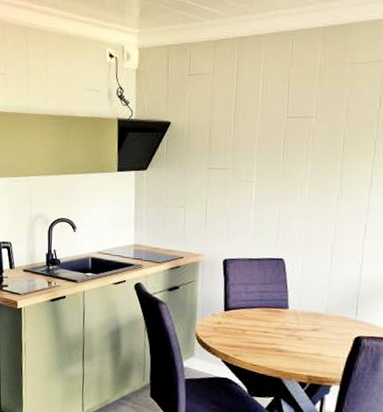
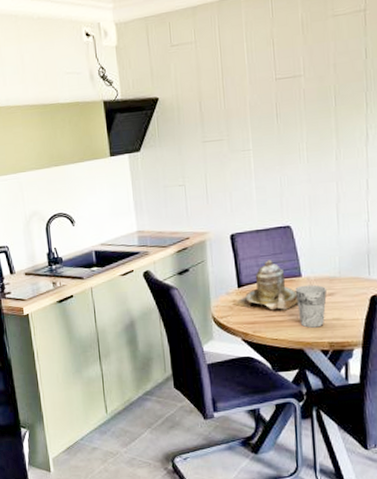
teapot: none [217,287,282,338] -> present [232,259,299,310]
cup: none [280,317,311,360] -> present [295,284,327,328]

